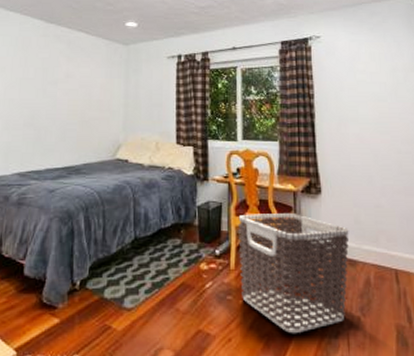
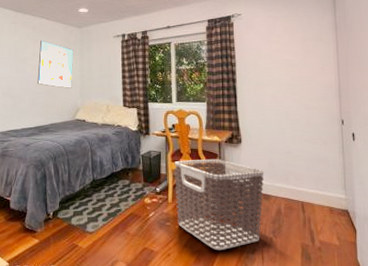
wall art: none [70,59,118,119] -> present [38,41,74,88]

